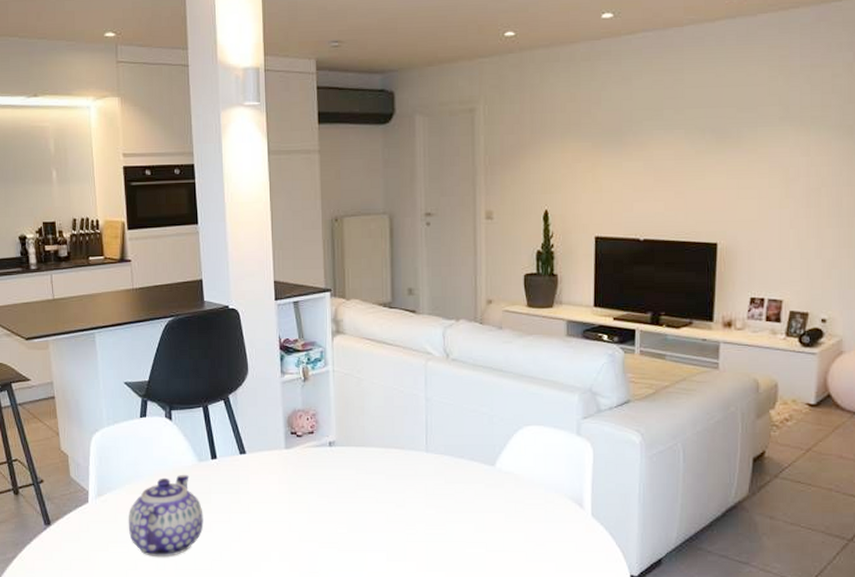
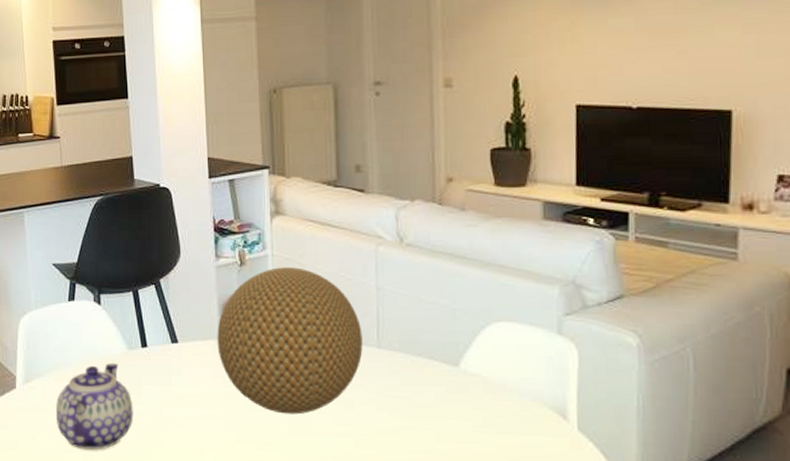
decorative ball: none [282,382,413,514] -> present [217,267,363,415]

